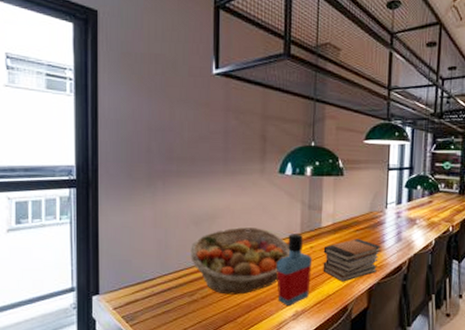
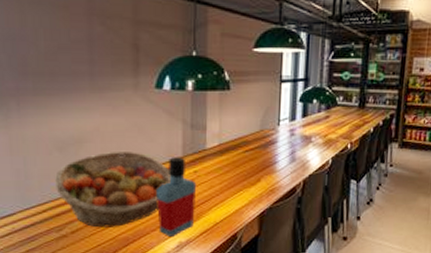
book stack: present [323,239,382,282] -> none [208,160,274,208]

